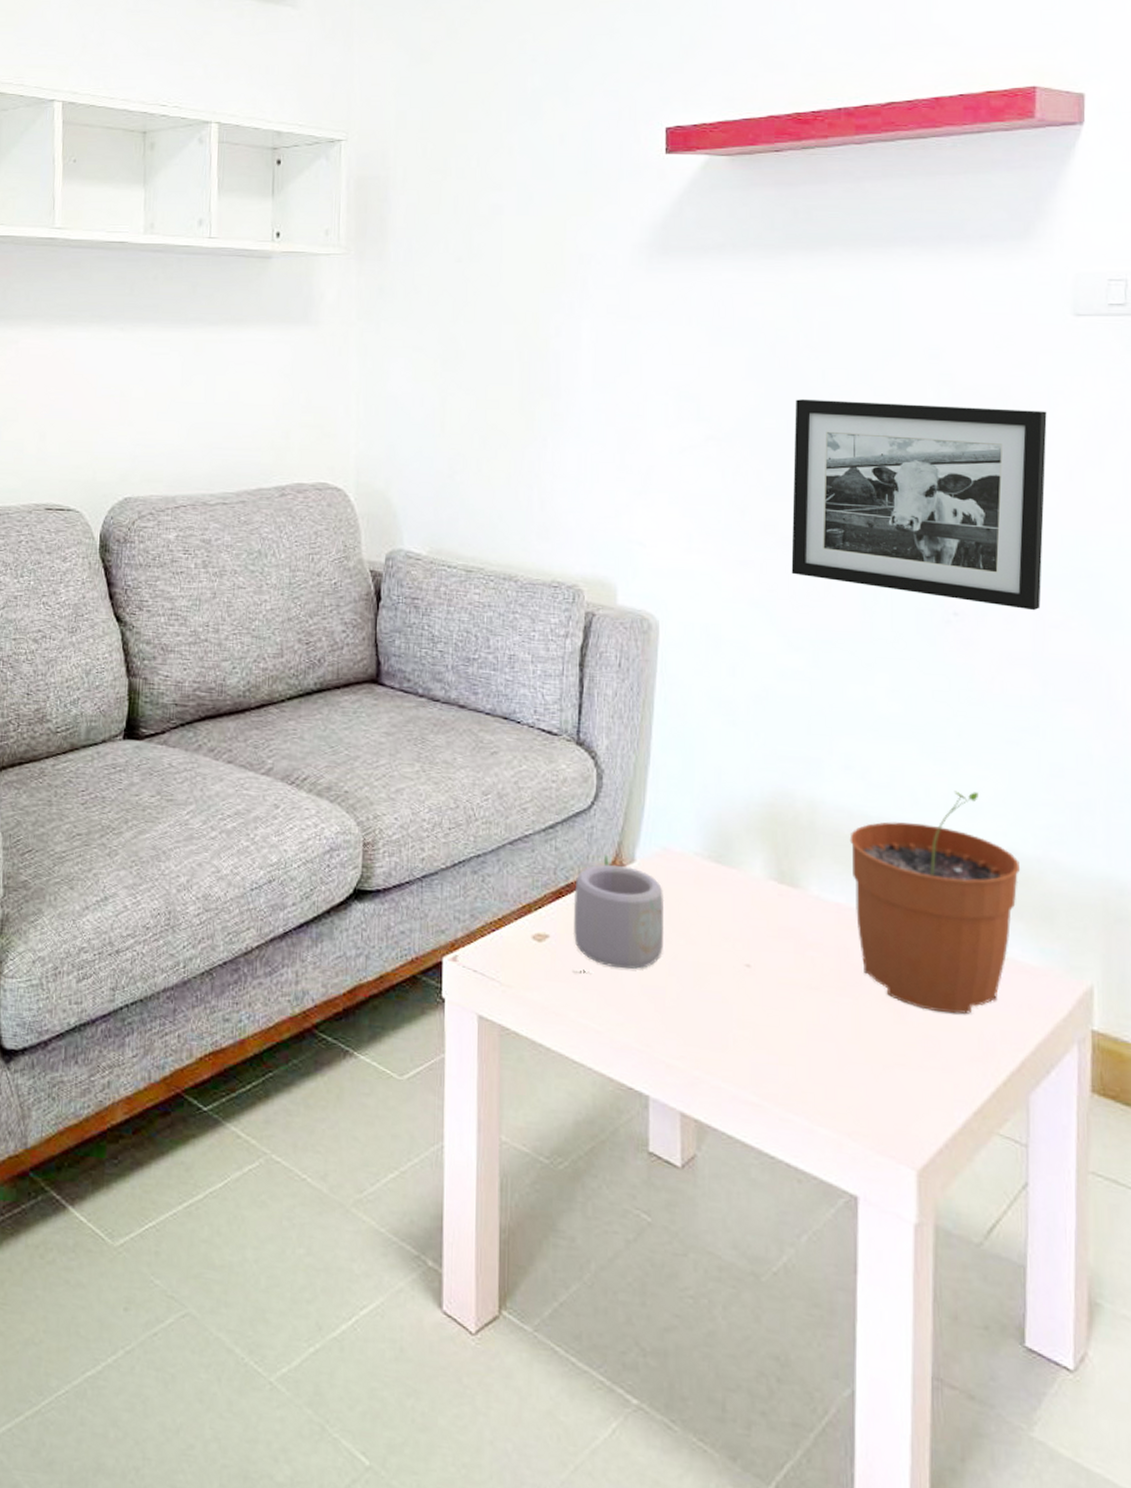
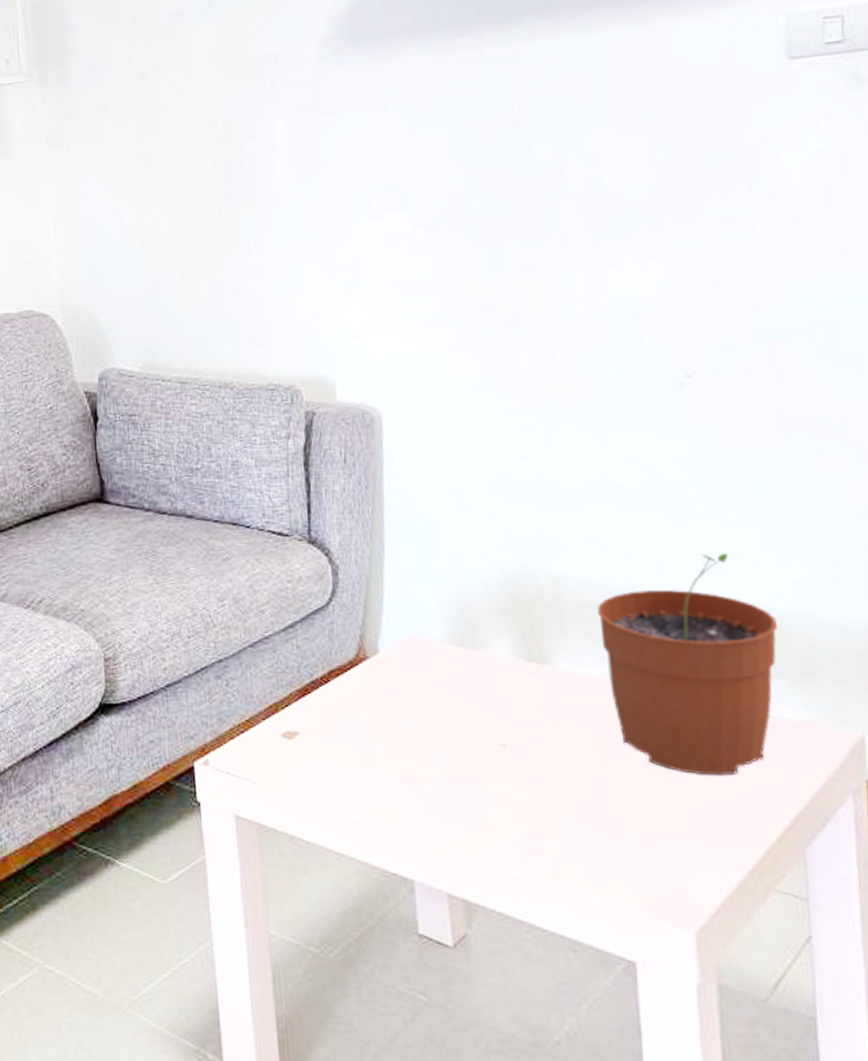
mug: present [572,854,665,974] -> none [319,648,416,767]
picture frame: present [791,399,1047,611] -> none [502,160,778,365]

